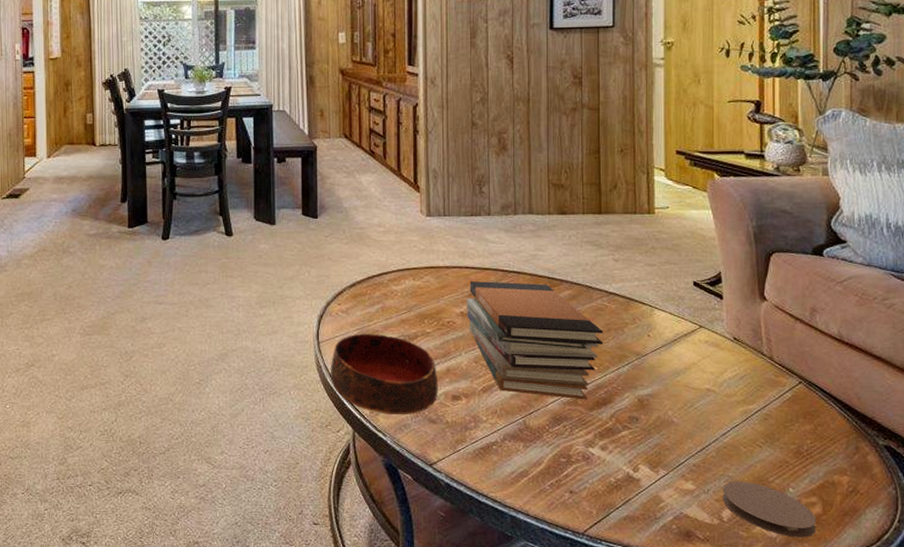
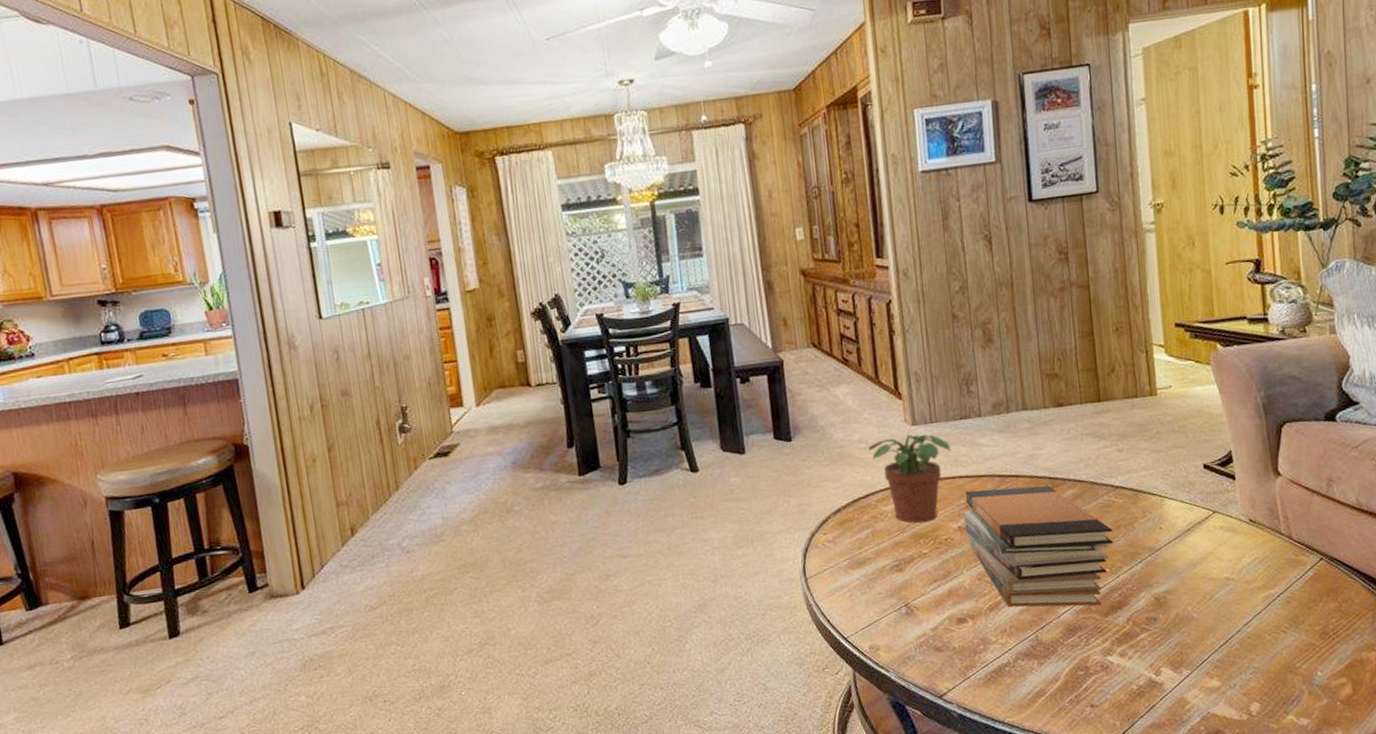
bowl: present [330,333,438,415] -> none [821,561,942,649]
potted plant: none [386,224,461,305] -> present [869,434,952,523]
coaster: present [722,481,817,538] -> none [1249,670,1348,723]

